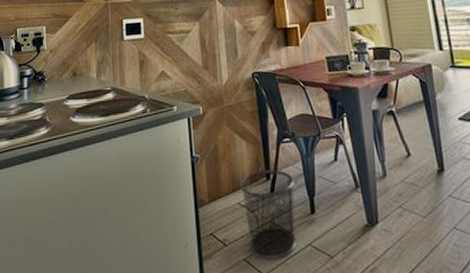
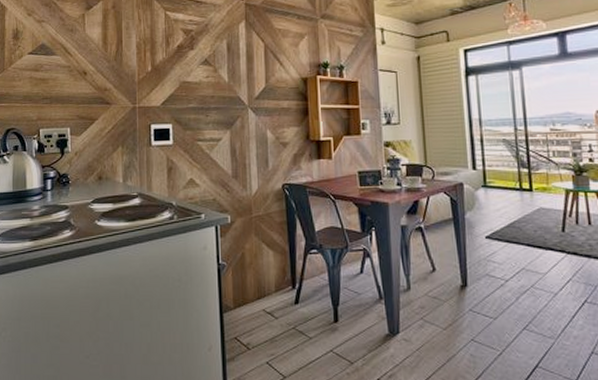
trash can: present [240,170,298,259] -> none [266,279,320,363]

